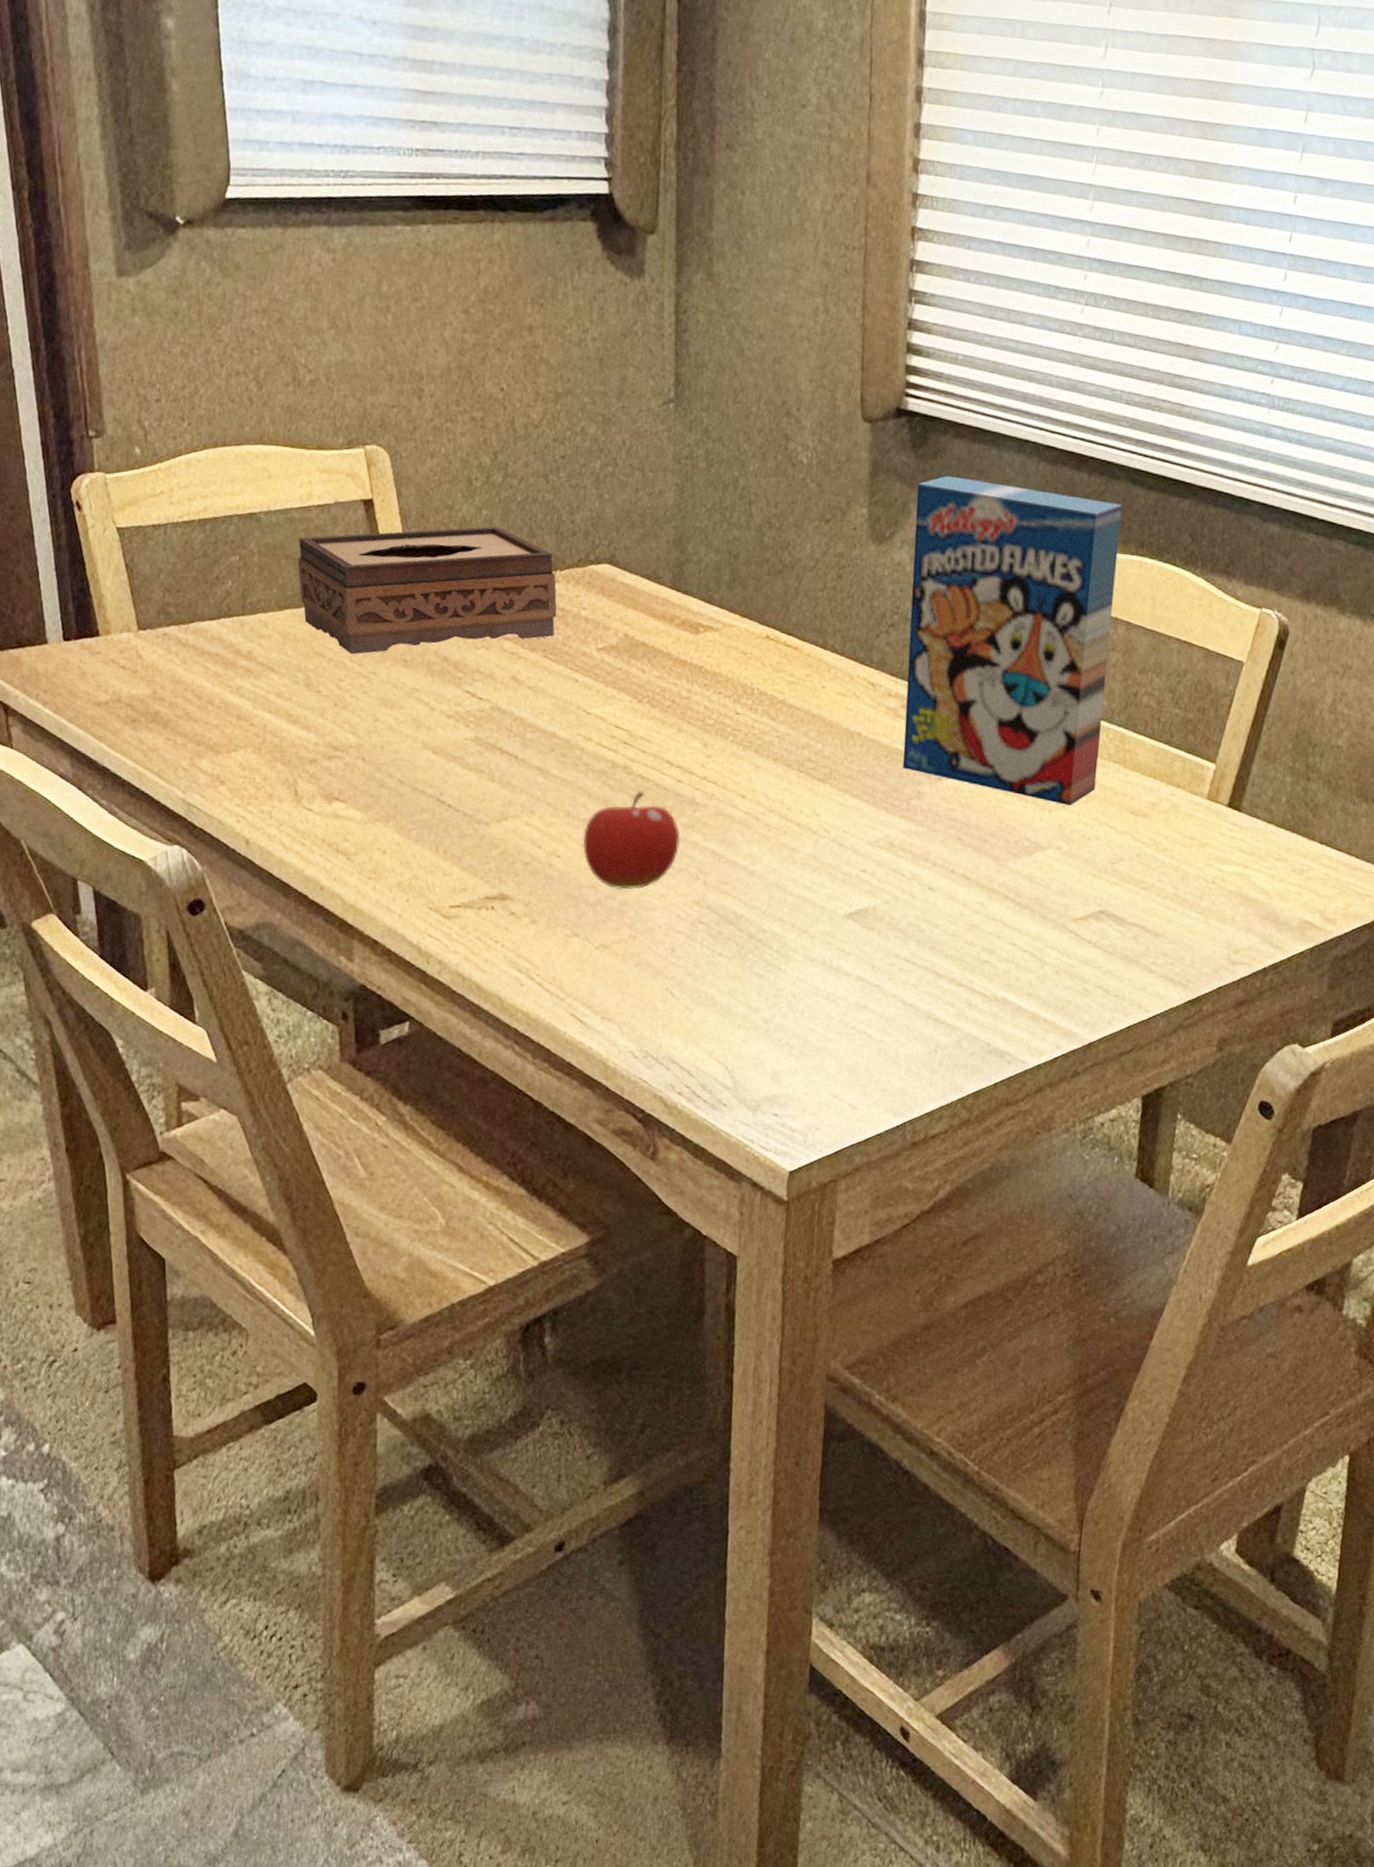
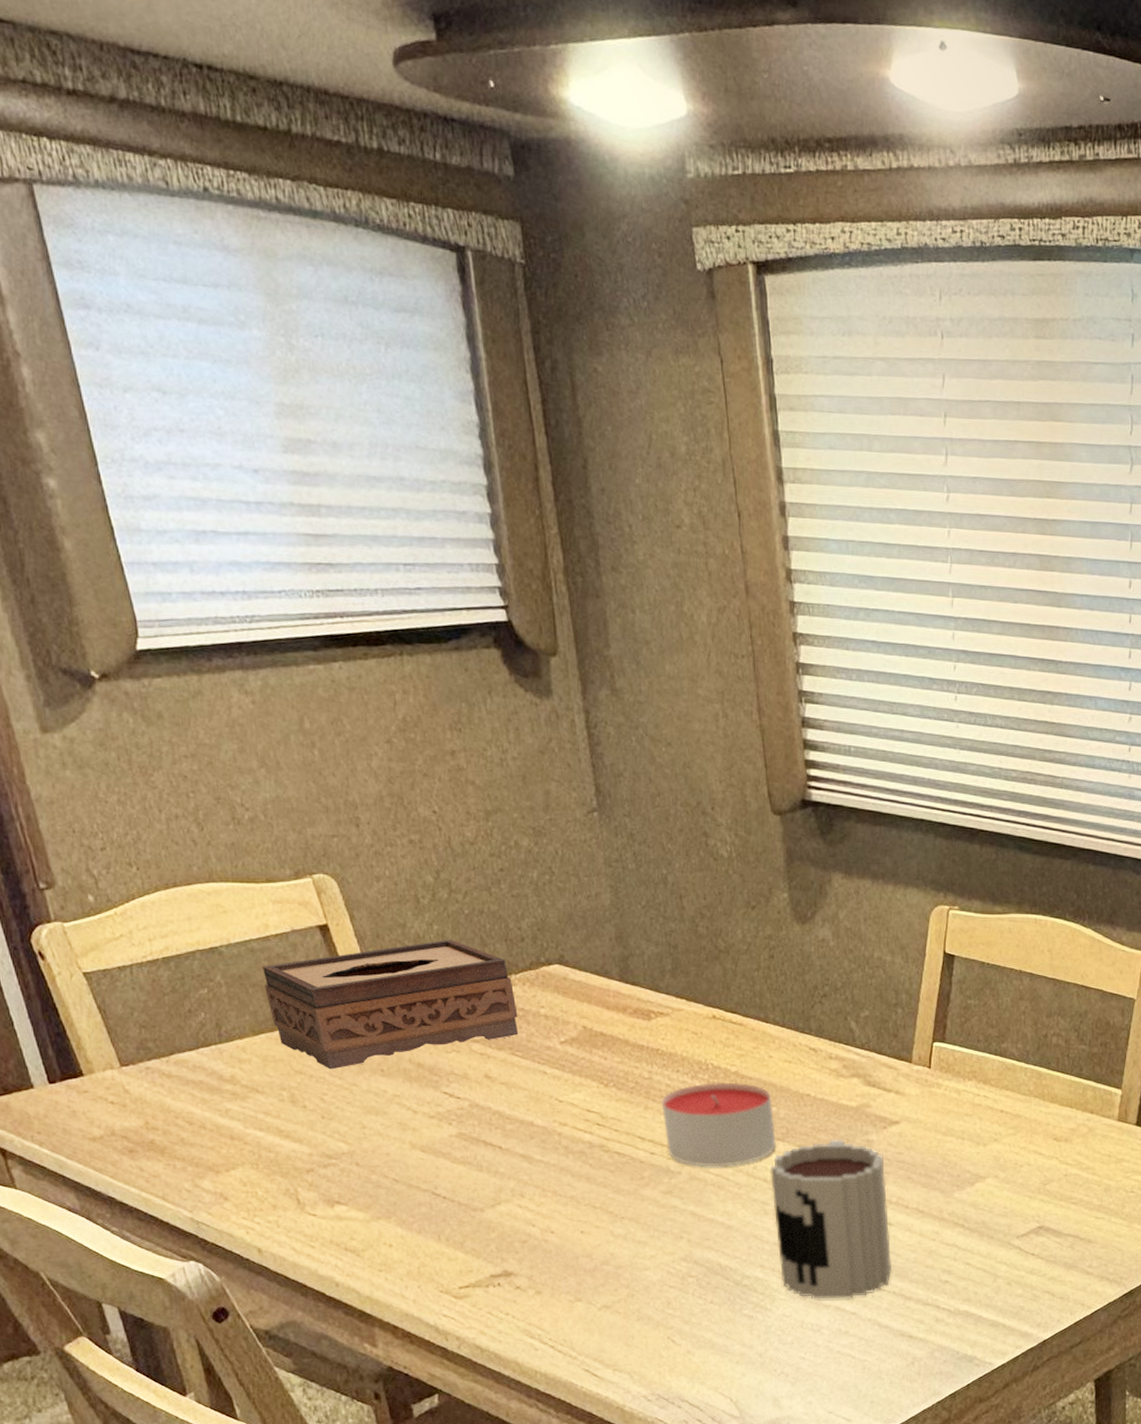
fruit: present [582,790,681,890] -> none [572,1166,661,1255]
candle: none [695,709,819,805] -> present [661,1082,776,1167]
mug: none [800,786,935,969] -> present [769,1139,893,1299]
cereal box: present [902,475,1123,806] -> none [830,857,1021,1139]

